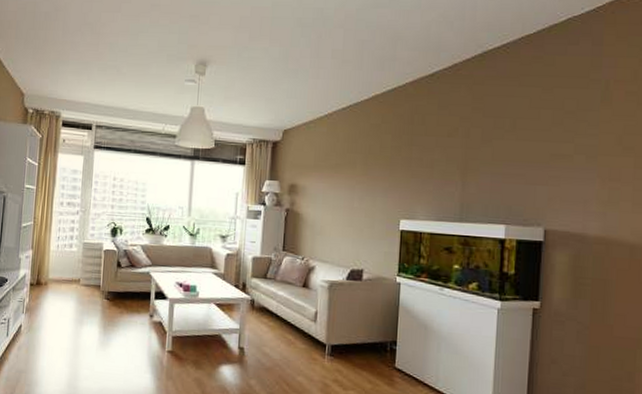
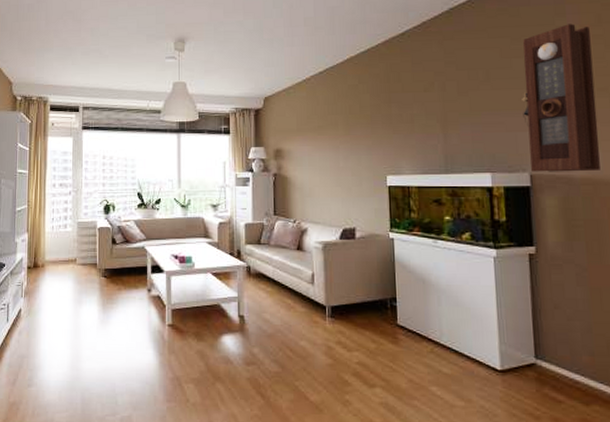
pendulum clock: none [545,78,624,231] -> present [522,24,600,172]

